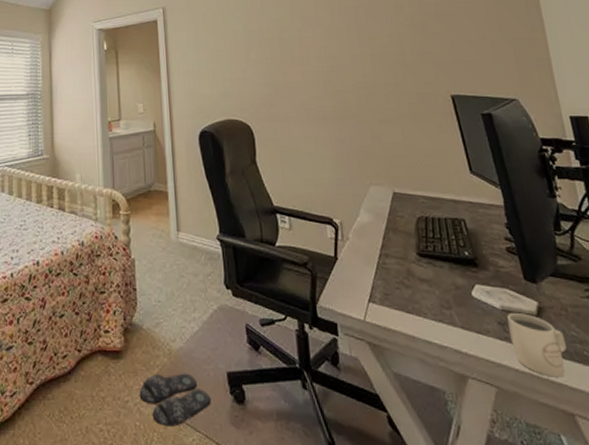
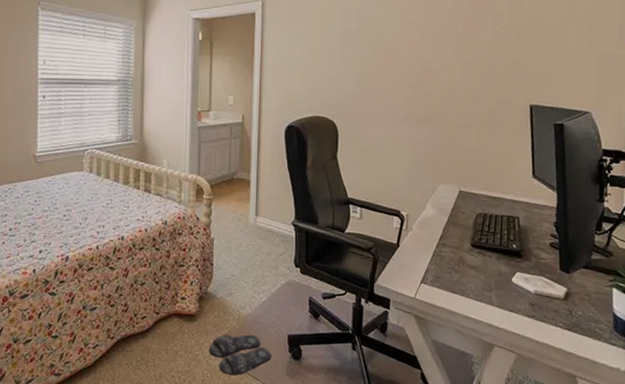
mug: present [507,312,567,377] -> none [537,296,583,348]

